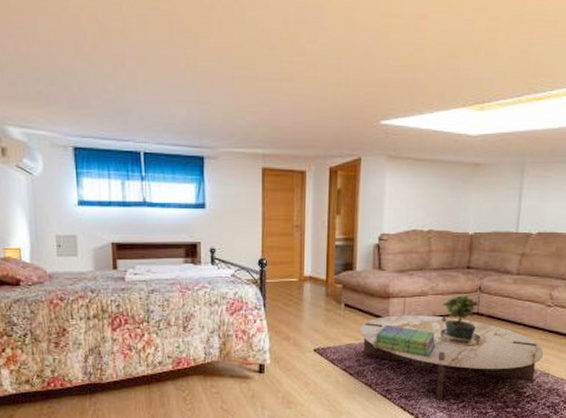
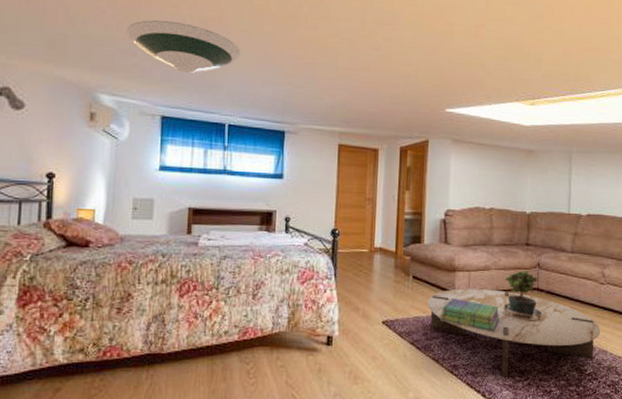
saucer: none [25,36,150,97] -> present [126,20,241,73]

